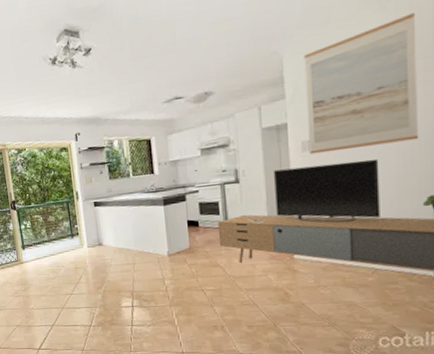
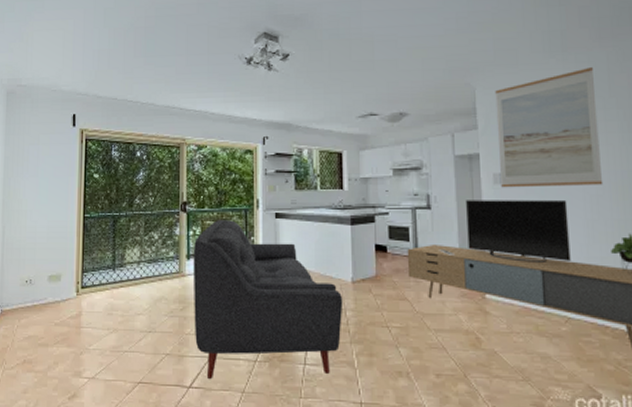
sofa: none [26,212,162,343] -> present [193,220,343,380]

